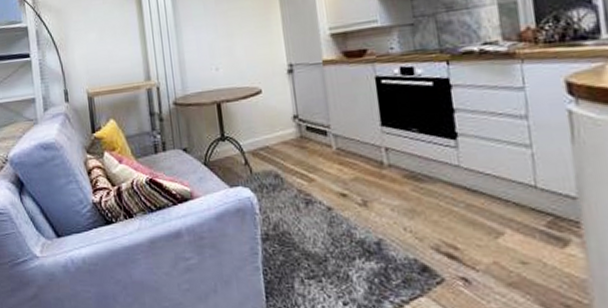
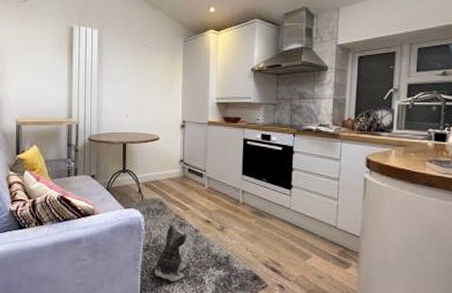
plush toy: none [280,202,322,281] -> present [154,224,187,282]

